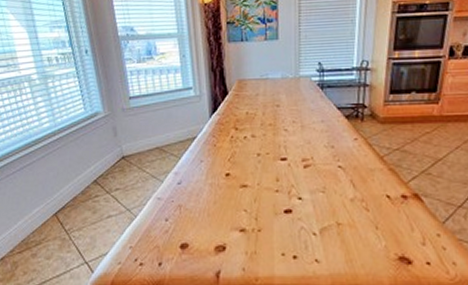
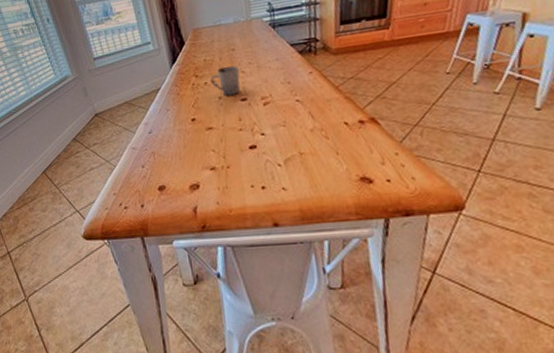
cup: none [250,122,282,153] -> present [210,65,240,96]

